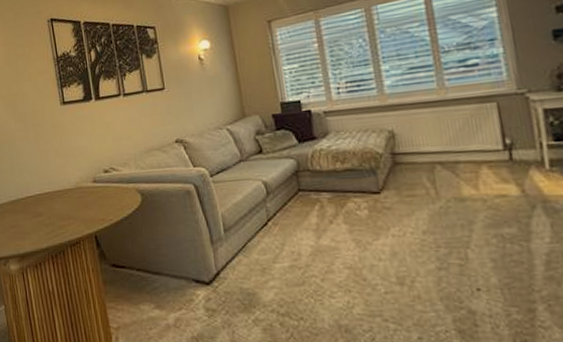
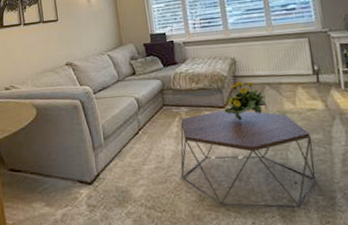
coffee table: none [321,195,507,322] -> present [180,109,316,209]
flowering plant: none [379,159,437,210] -> present [224,81,266,121]

